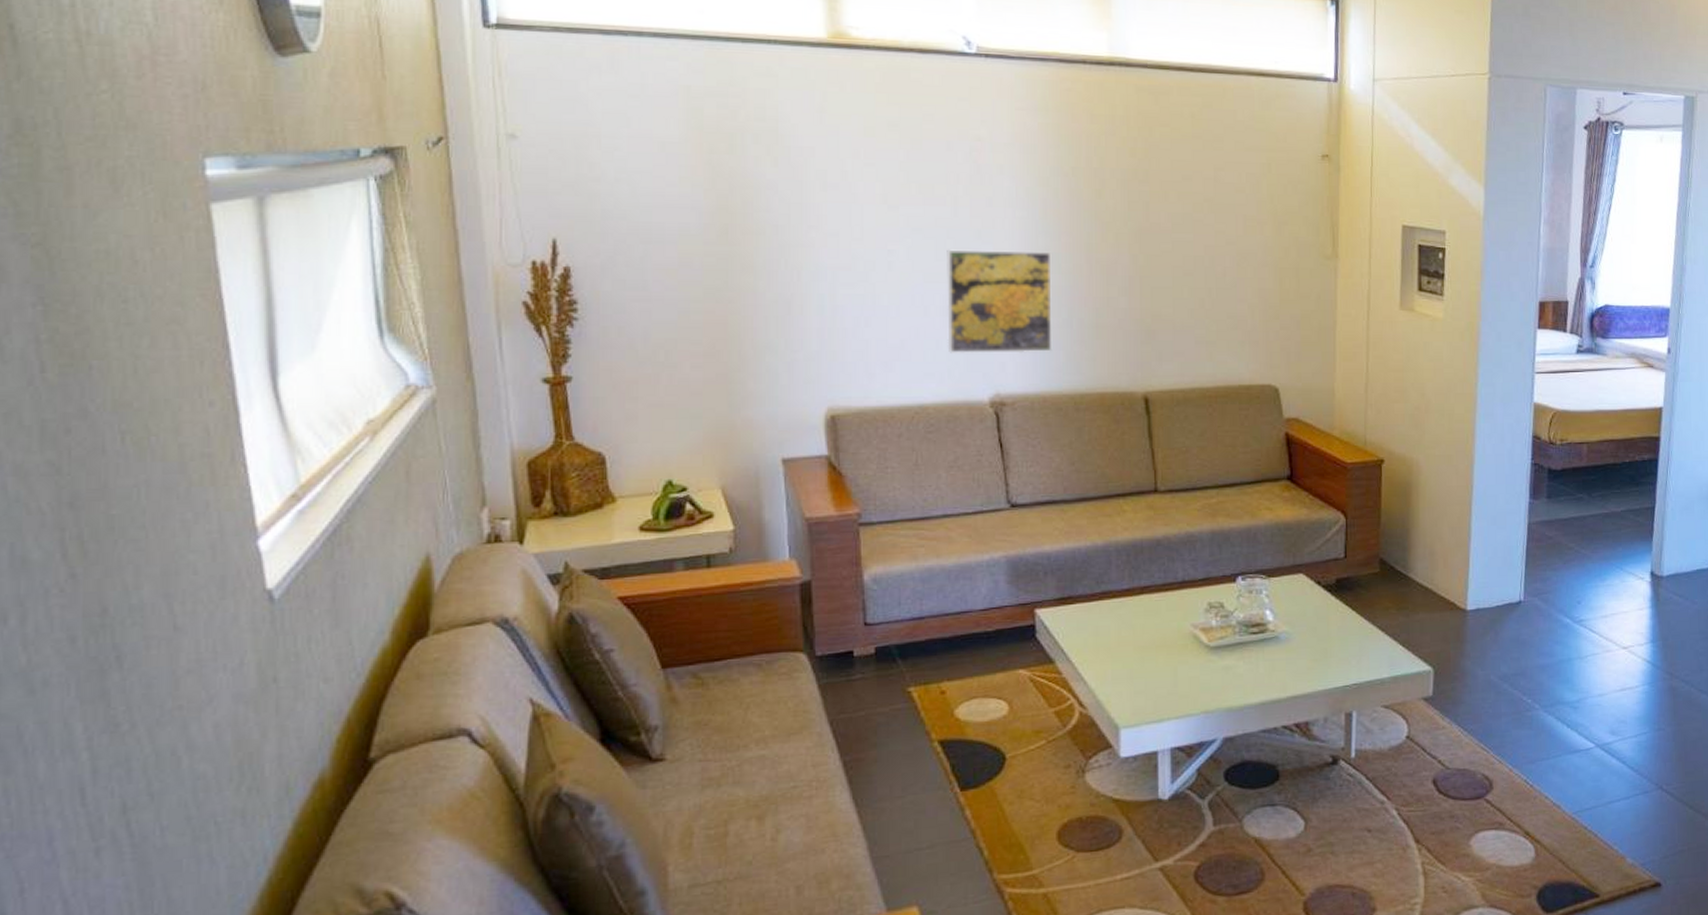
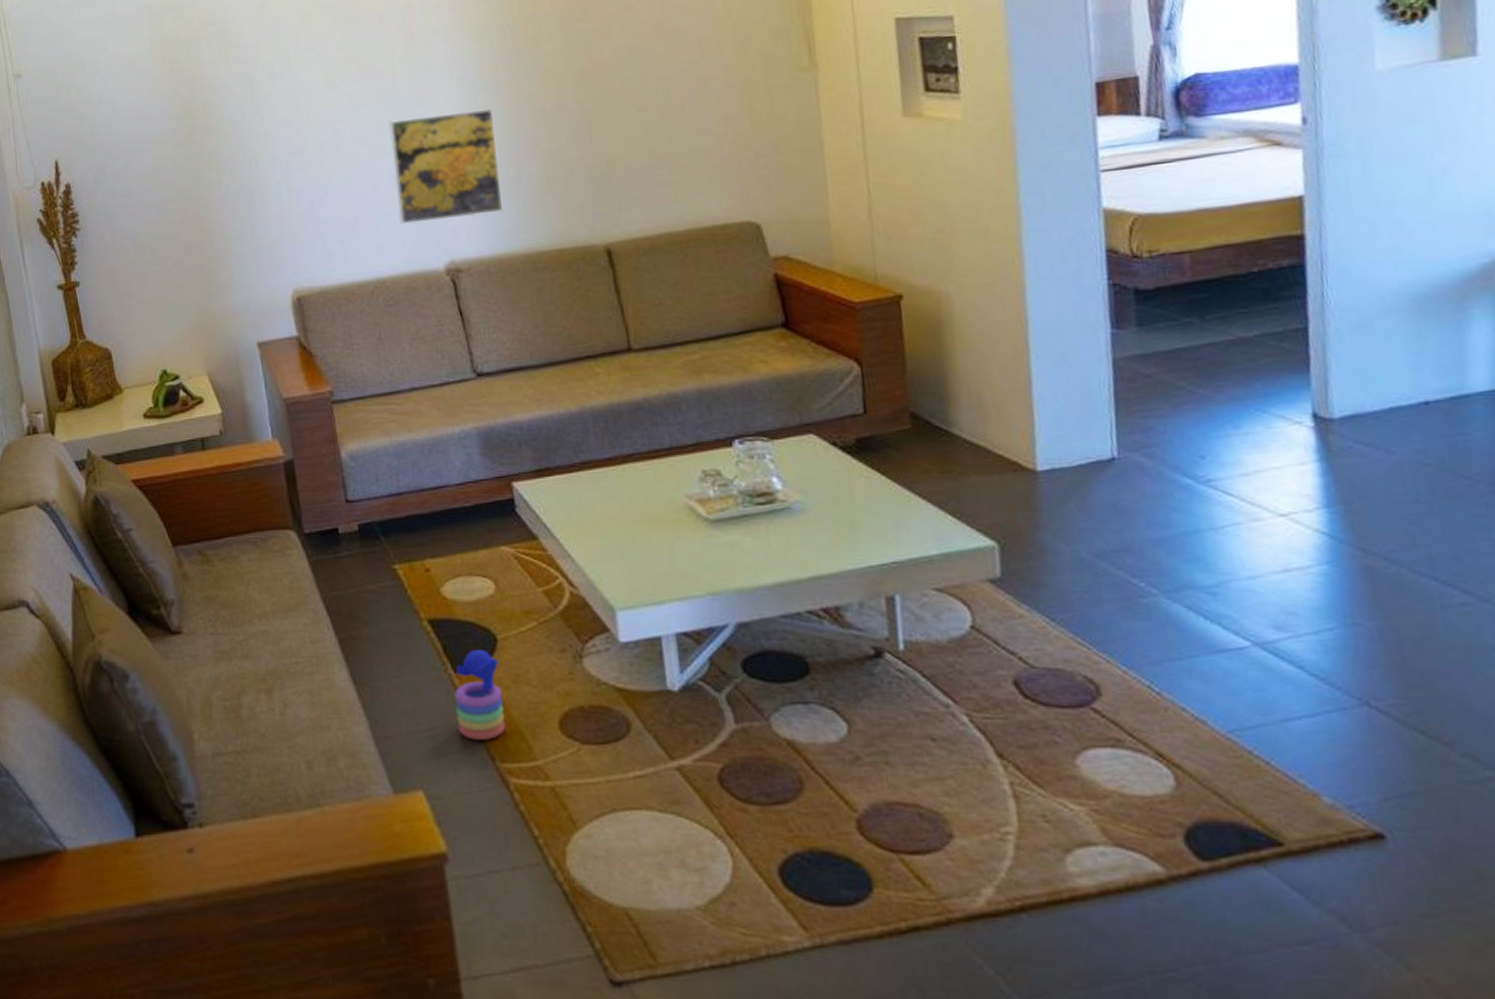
stacking toy: none [959,768,1006,854] -> present [454,650,506,740]

